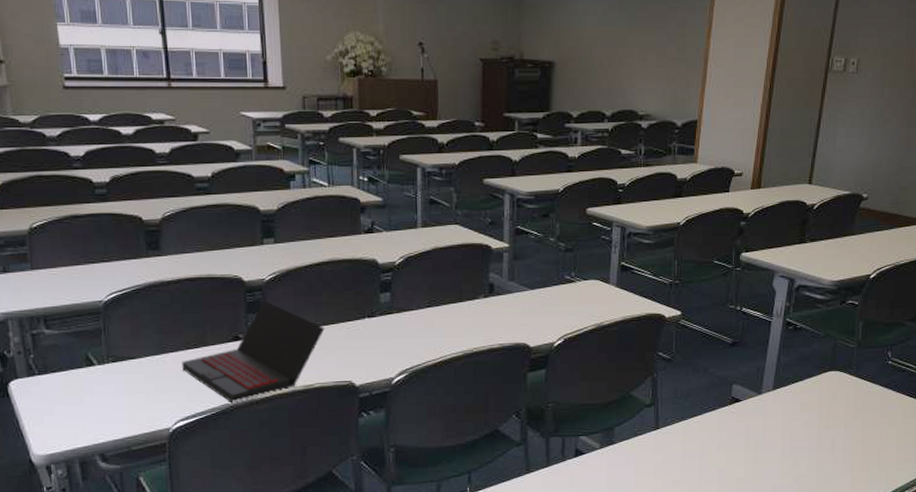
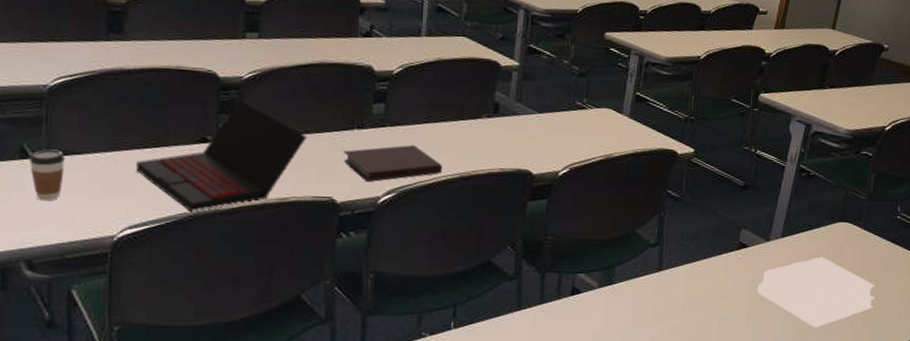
coffee cup: none [94,356,124,402] -> present [29,149,65,202]
notebook: none [358,328,448,366] -> present [343,145,443,183]
bible: none [753,406,871,474] -> present [757,257,875,328]

